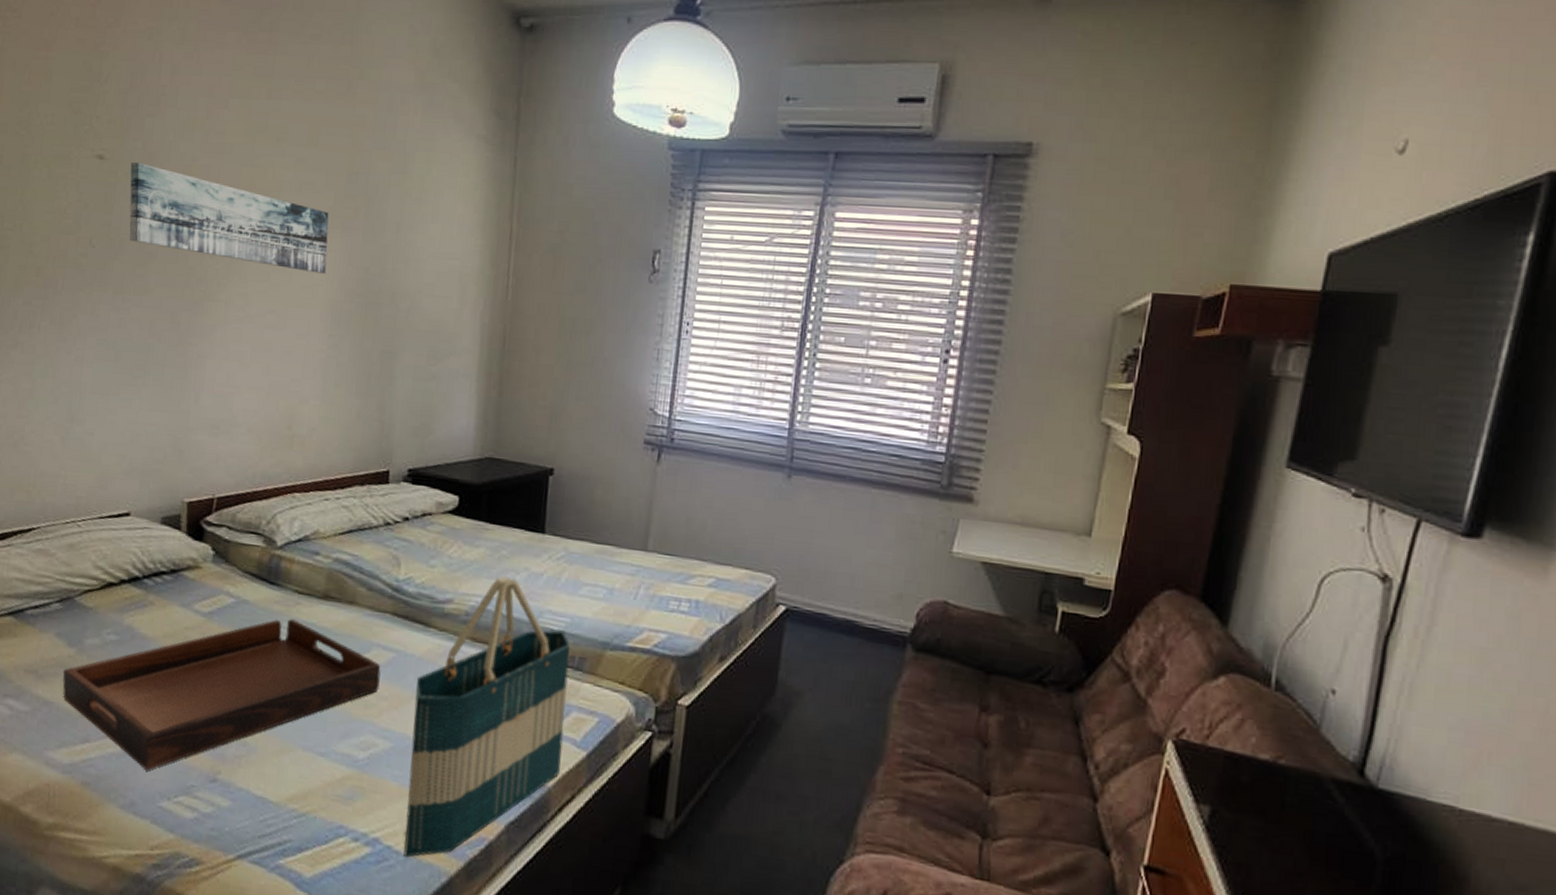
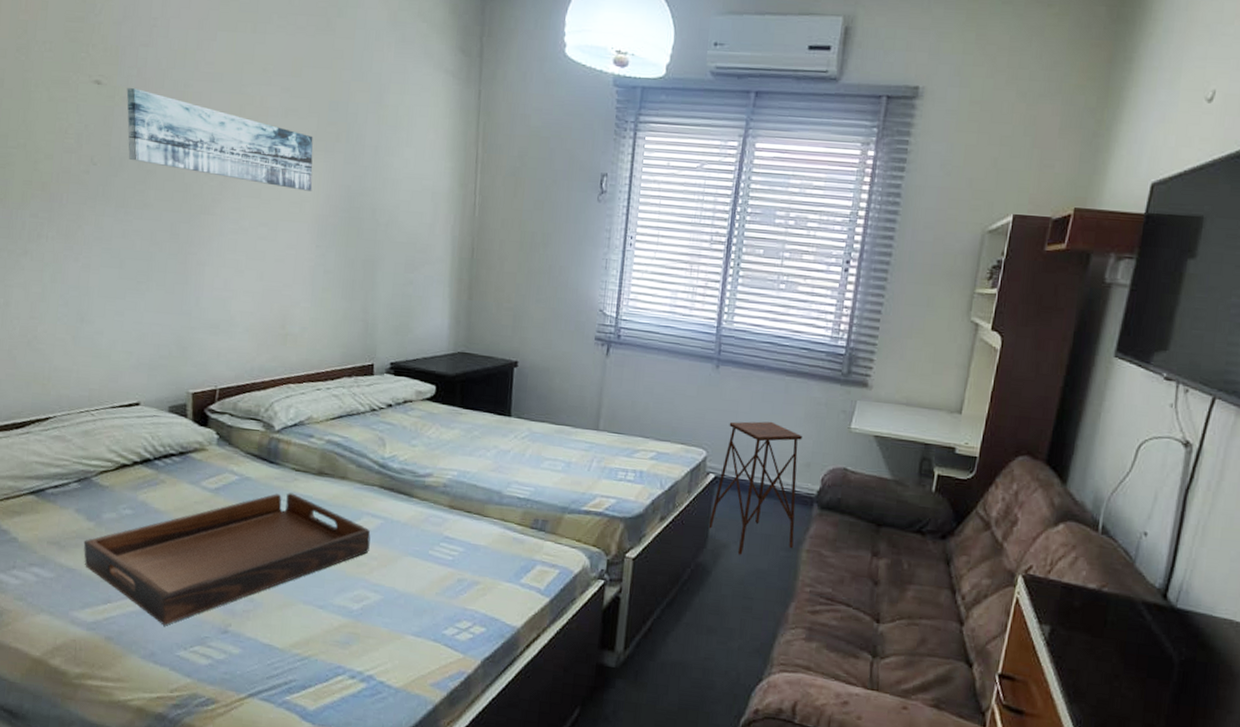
tote bag: present [403,576,570,857] -> none [394,453,534,690]
side table: none [778,542,892,706] -> present [708,421,802,555]

